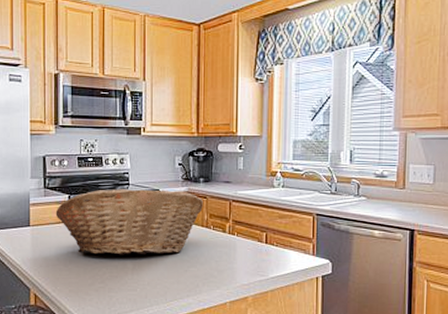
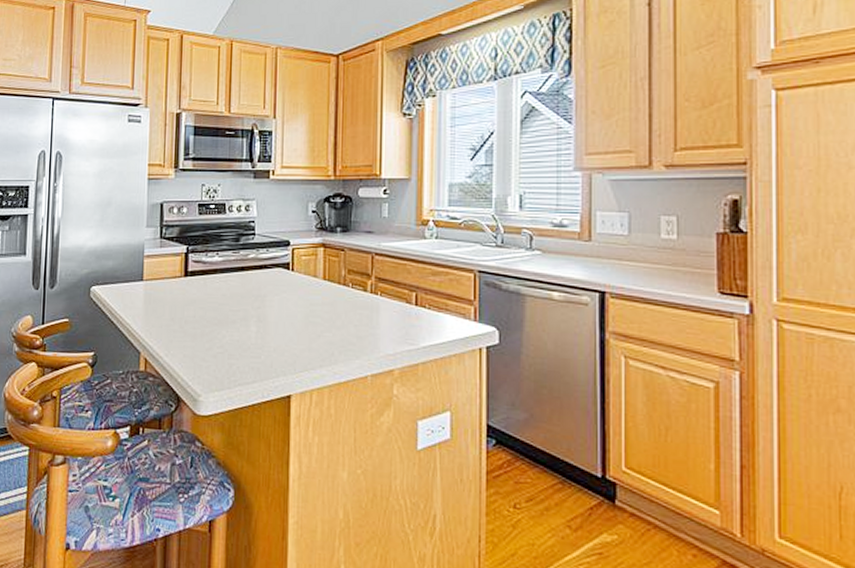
fruit basket: present [55,189,203,255] -> none [171,239,340,316]

